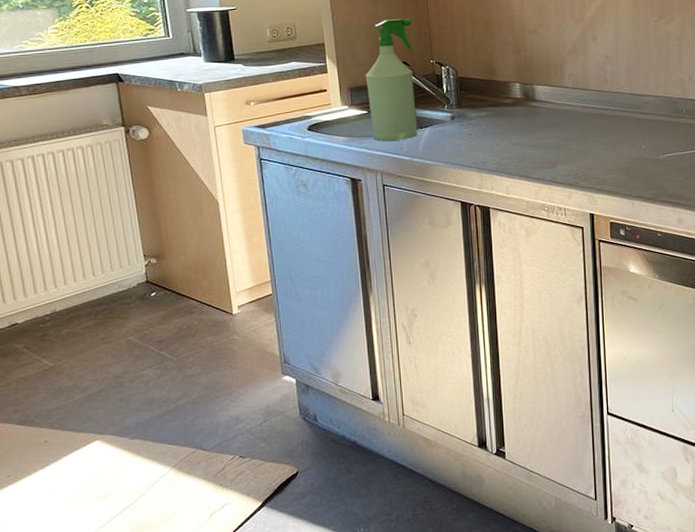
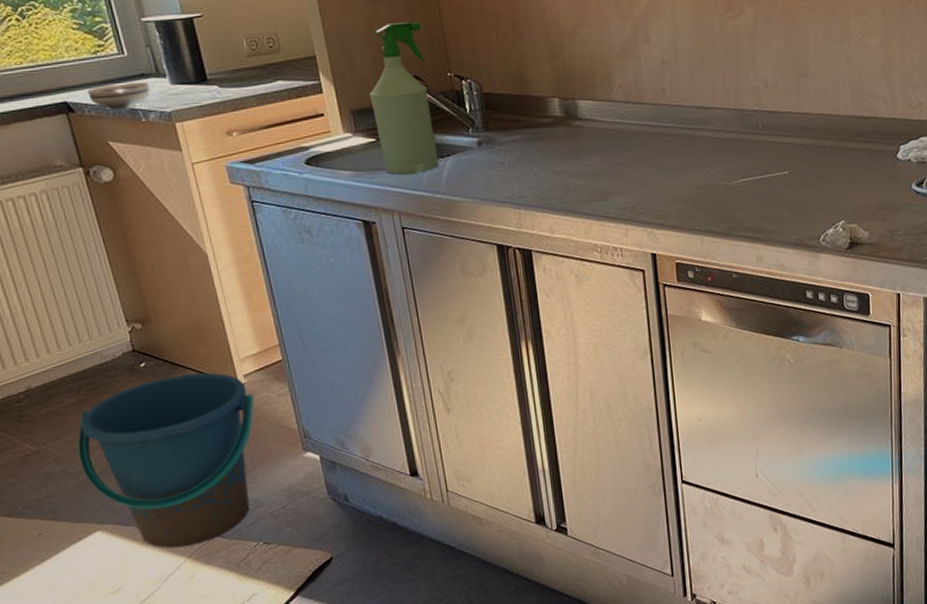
bucket: none [89,303,244,459] -> present [77,372,254,548]
bowl: none [136,59,187,81] -> present [88,82,150,110]

